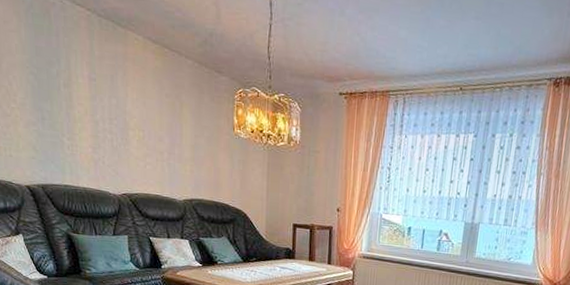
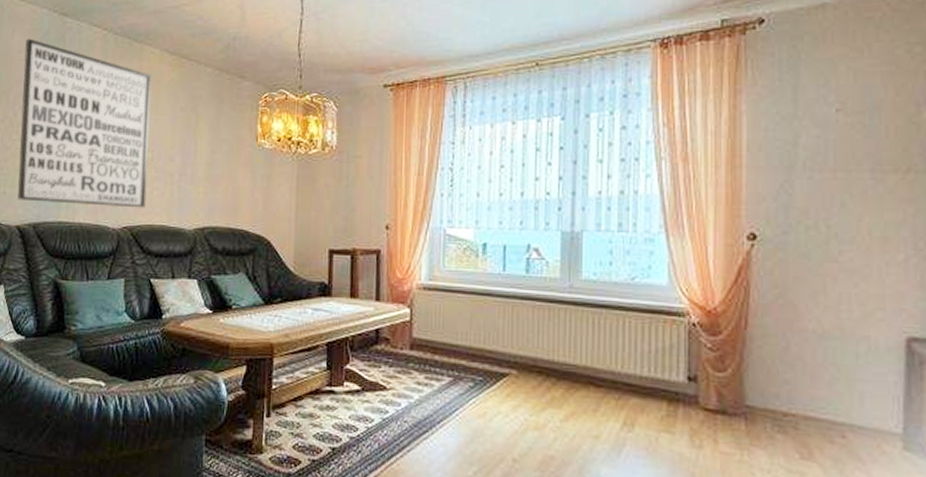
wall art: none [10,9,141,179] -> present [17,38,152,208]

